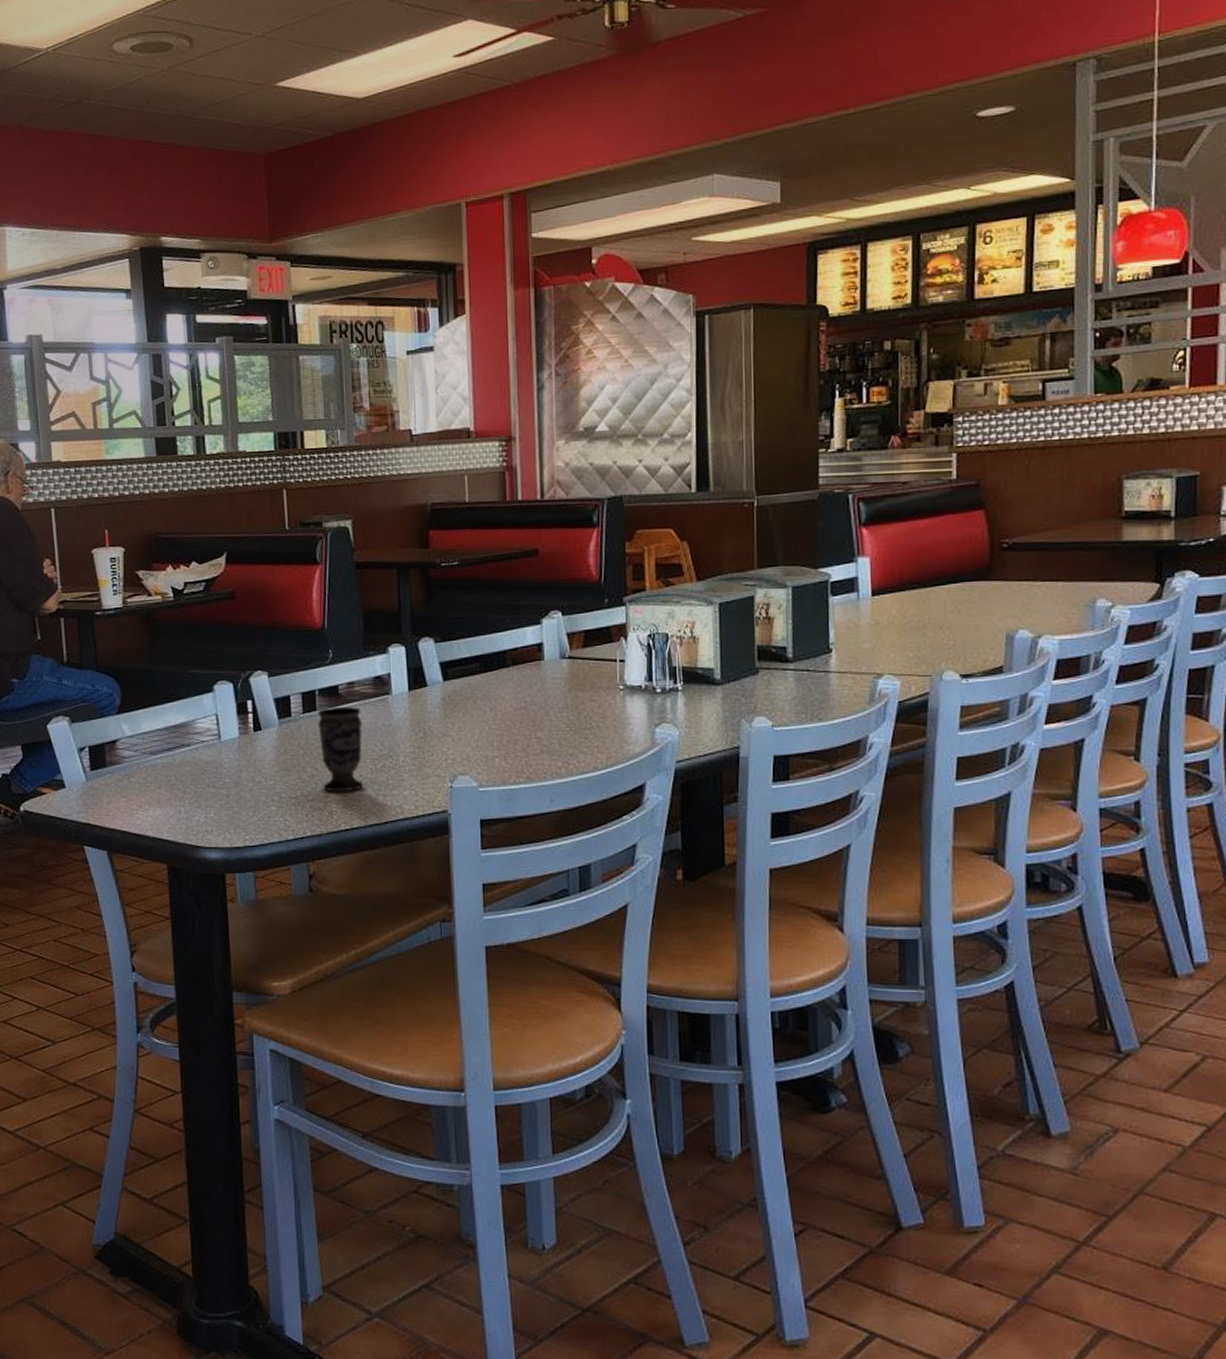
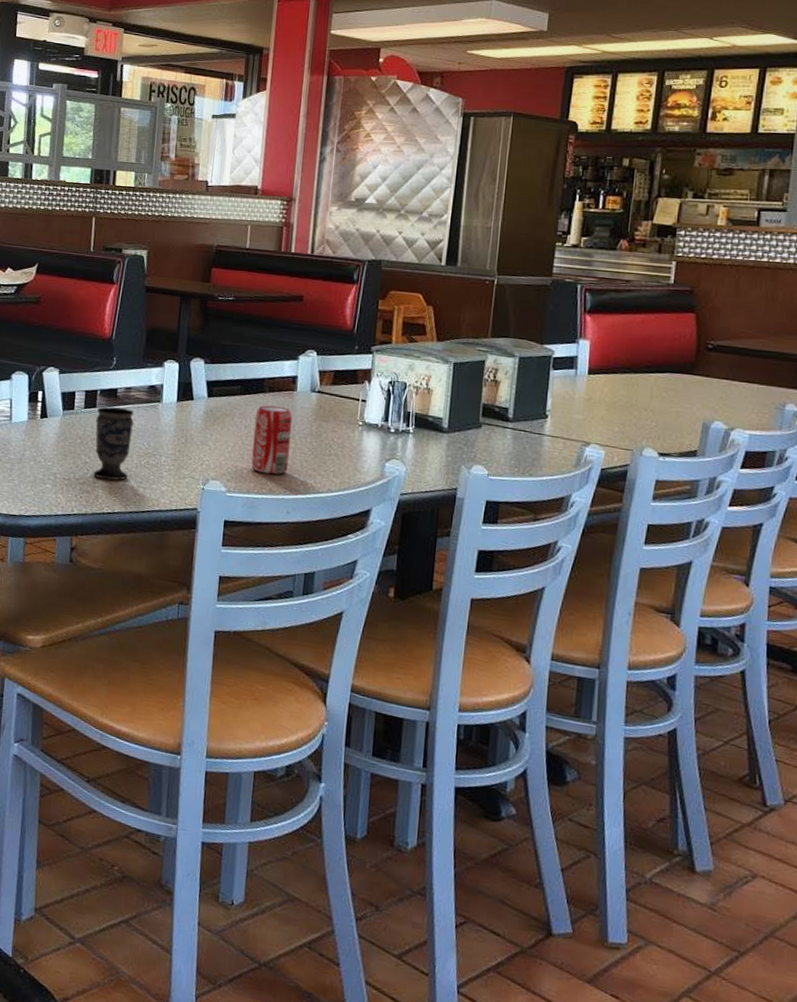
beverage can: none [500,680,545,760] -> present [251,405,292,475]

